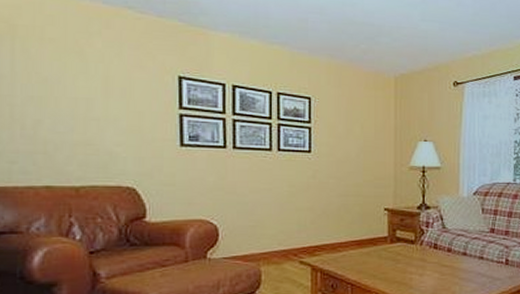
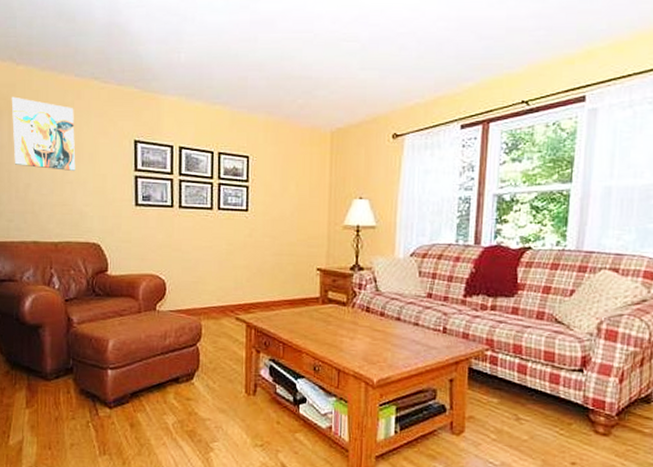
wall art: none [15,20,104,107] -> present [11,96,76,171]

